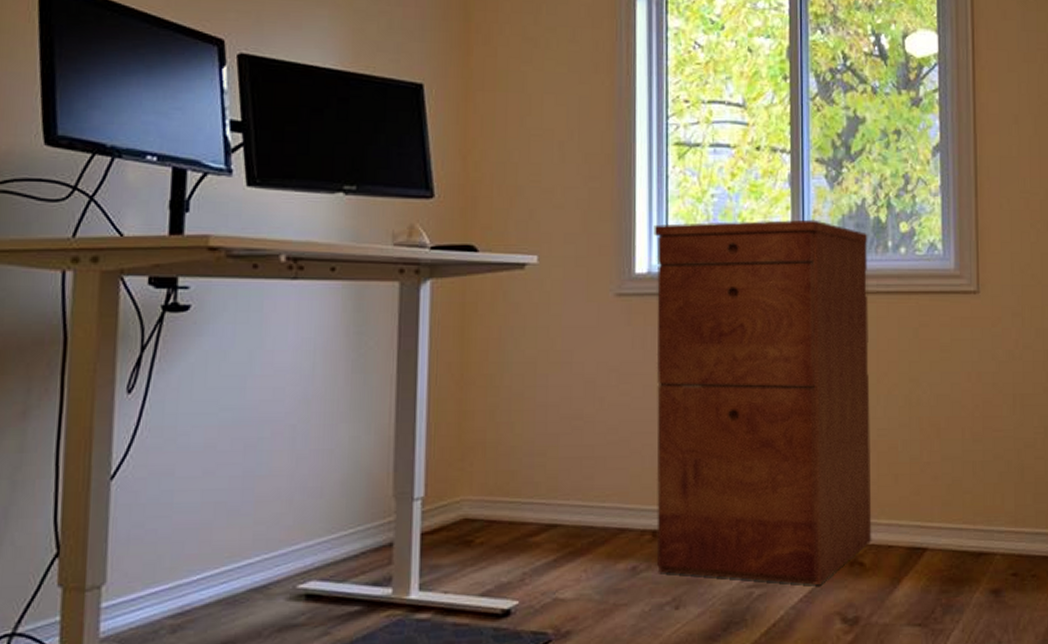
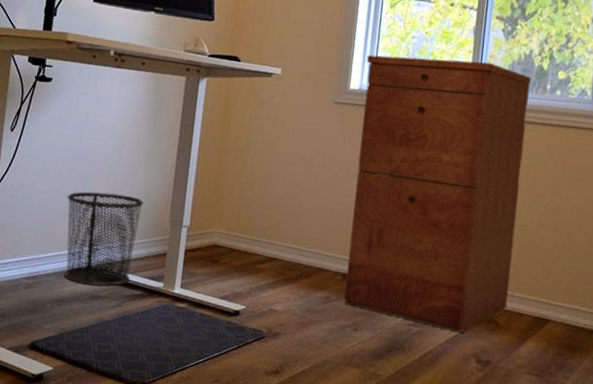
waste bin: none [228,466,352,611] -> present [64,191,144,287]

